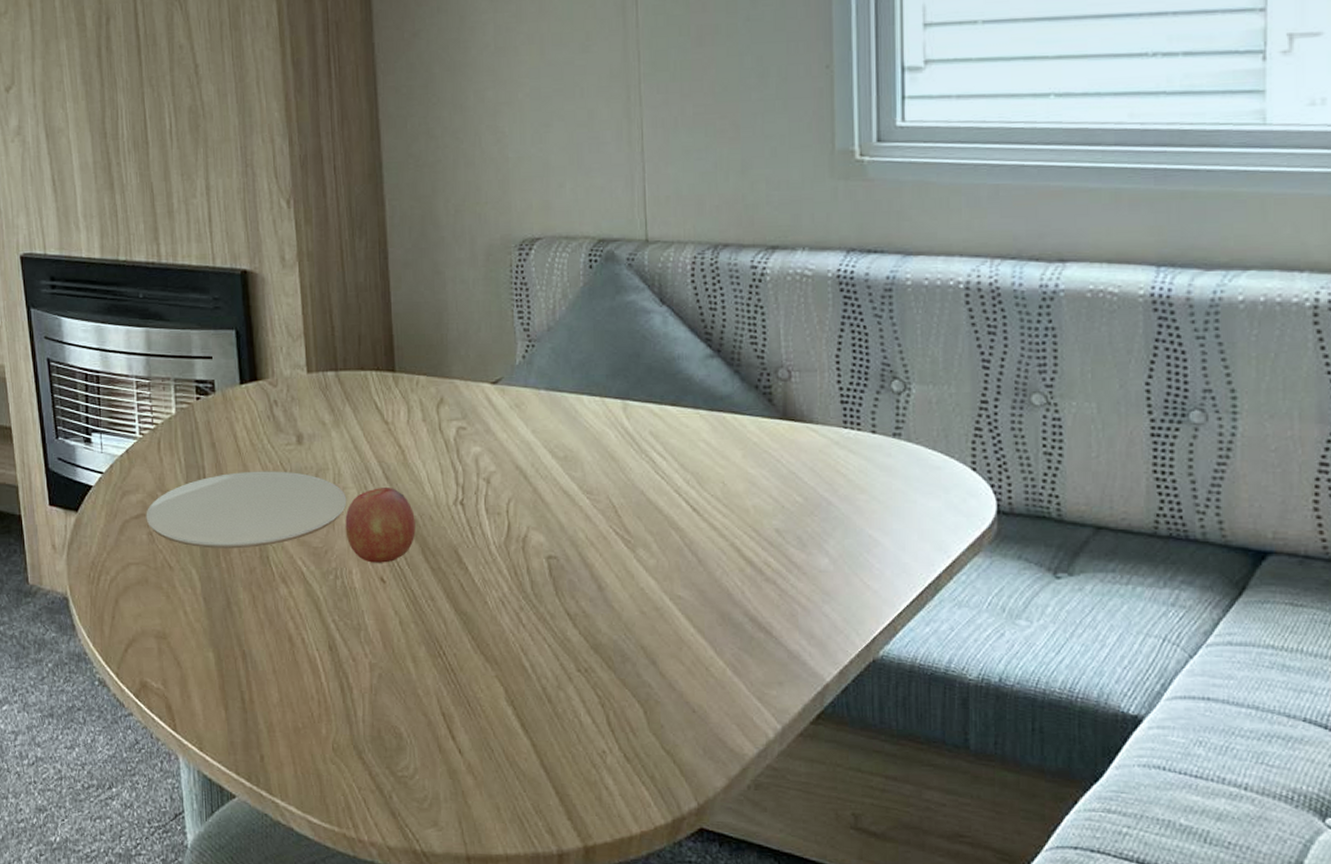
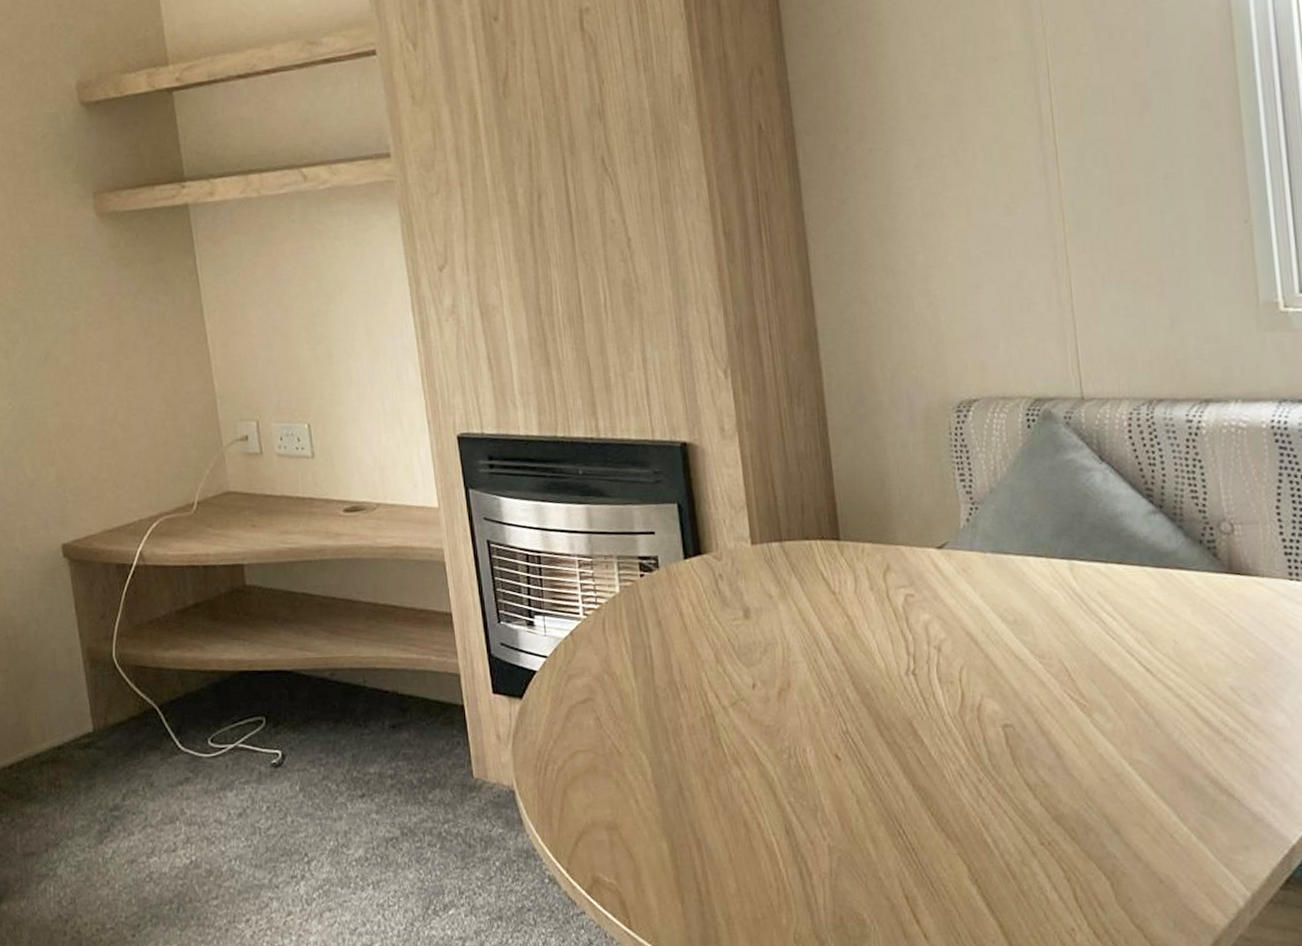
plate: present [146,471,347,549] -> none [592,647,798,732]
fruit: present [345,488,416,563] -> none [796,660,869,740]

